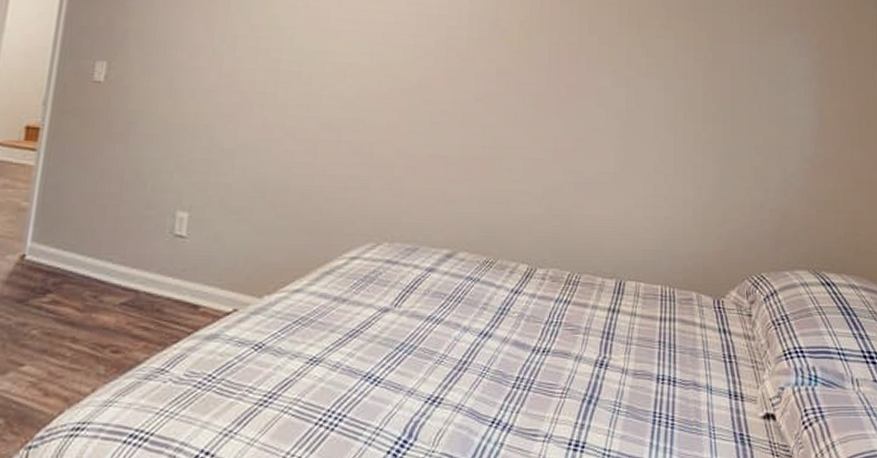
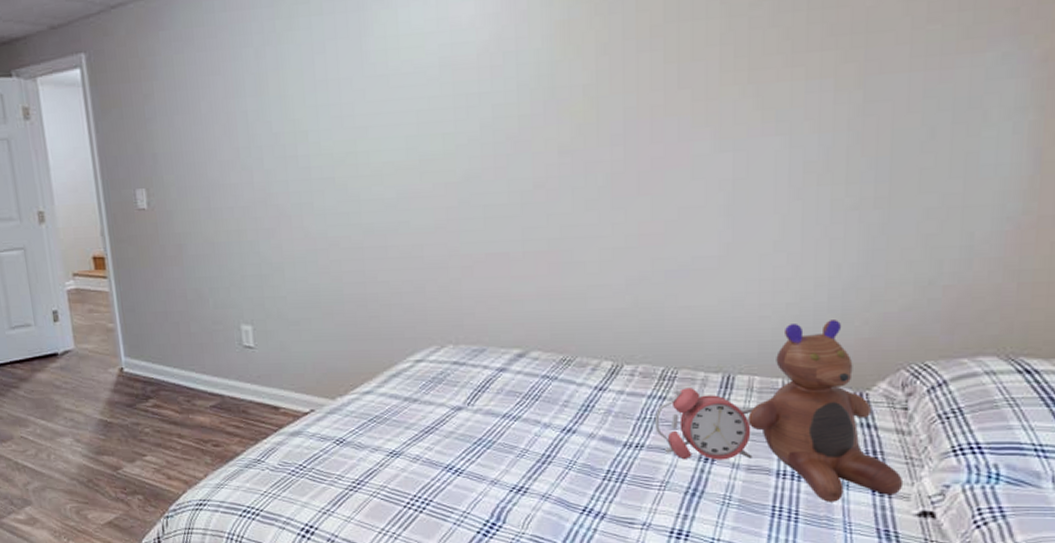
alarm clock: none [560,292,640,365] -> present [655,388,755,460]
toy: none [635,234,752,407] -> present [748,320,904,502]

